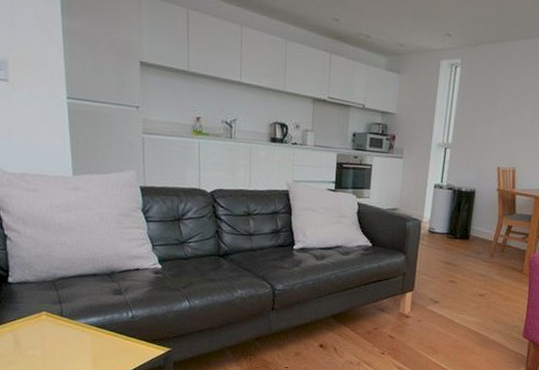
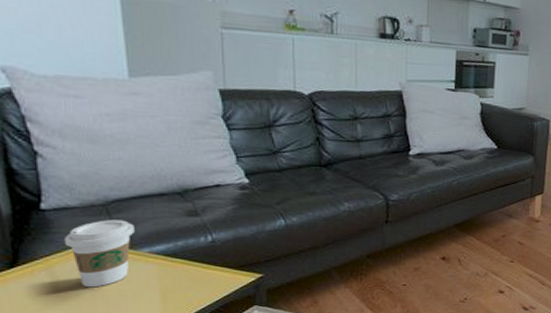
coffee cup: none [25,294,75,350] -> present [65,220,135,288]

